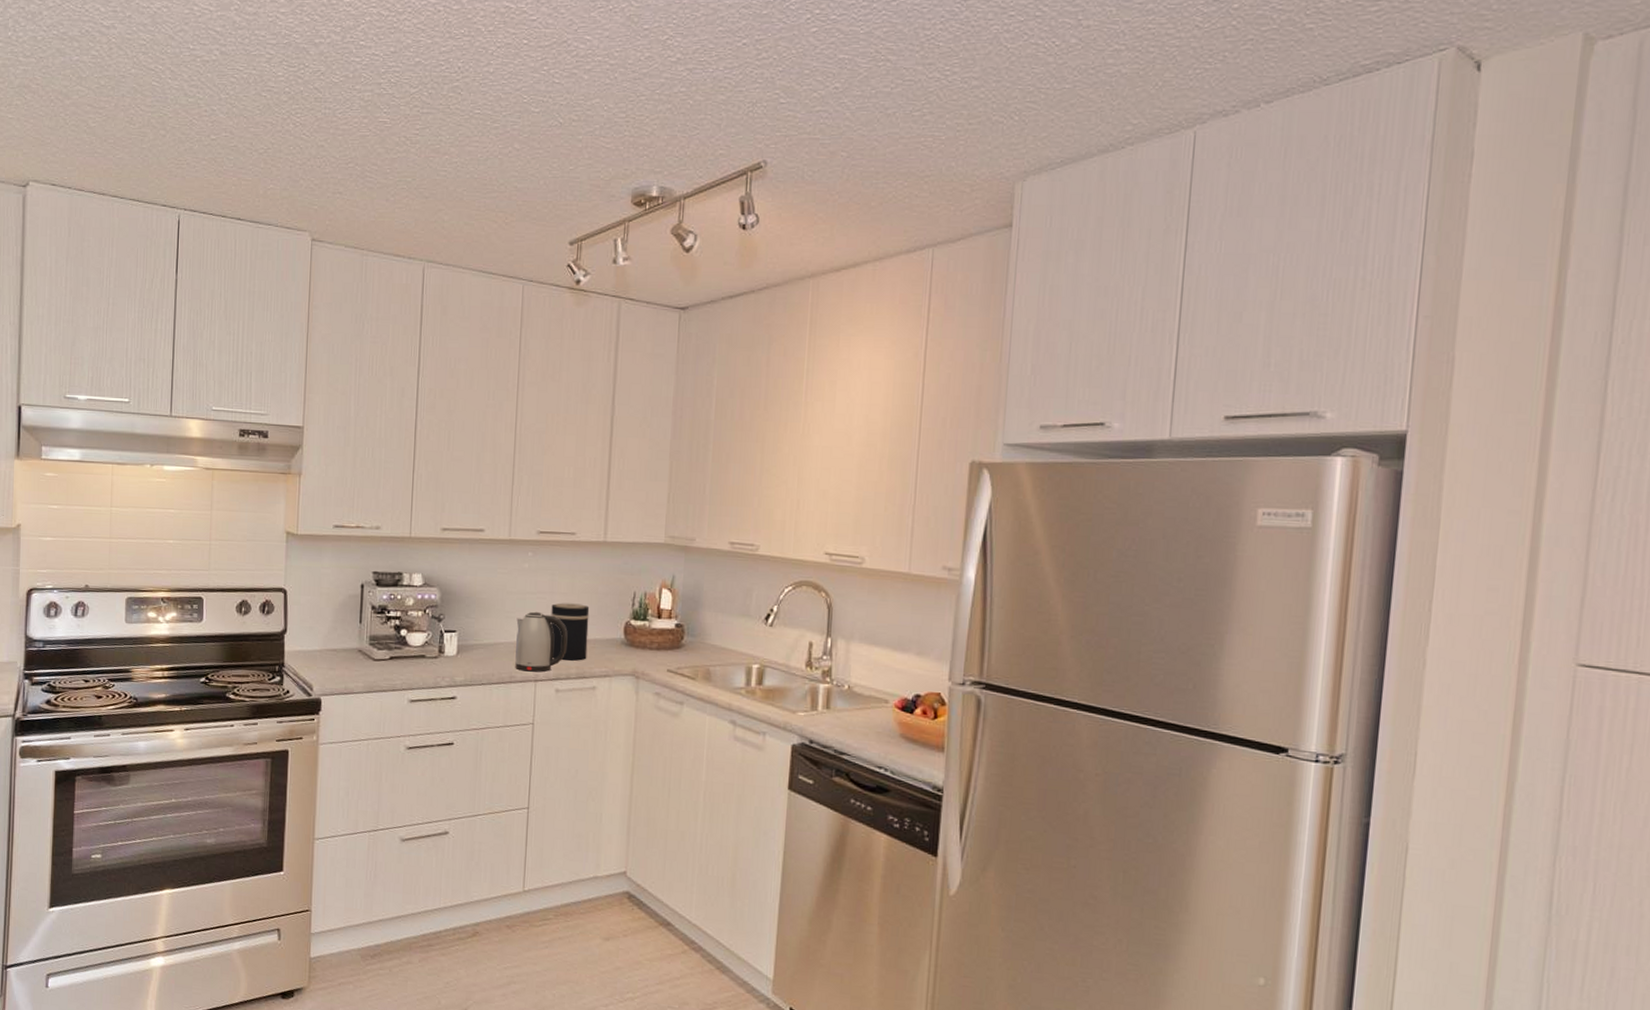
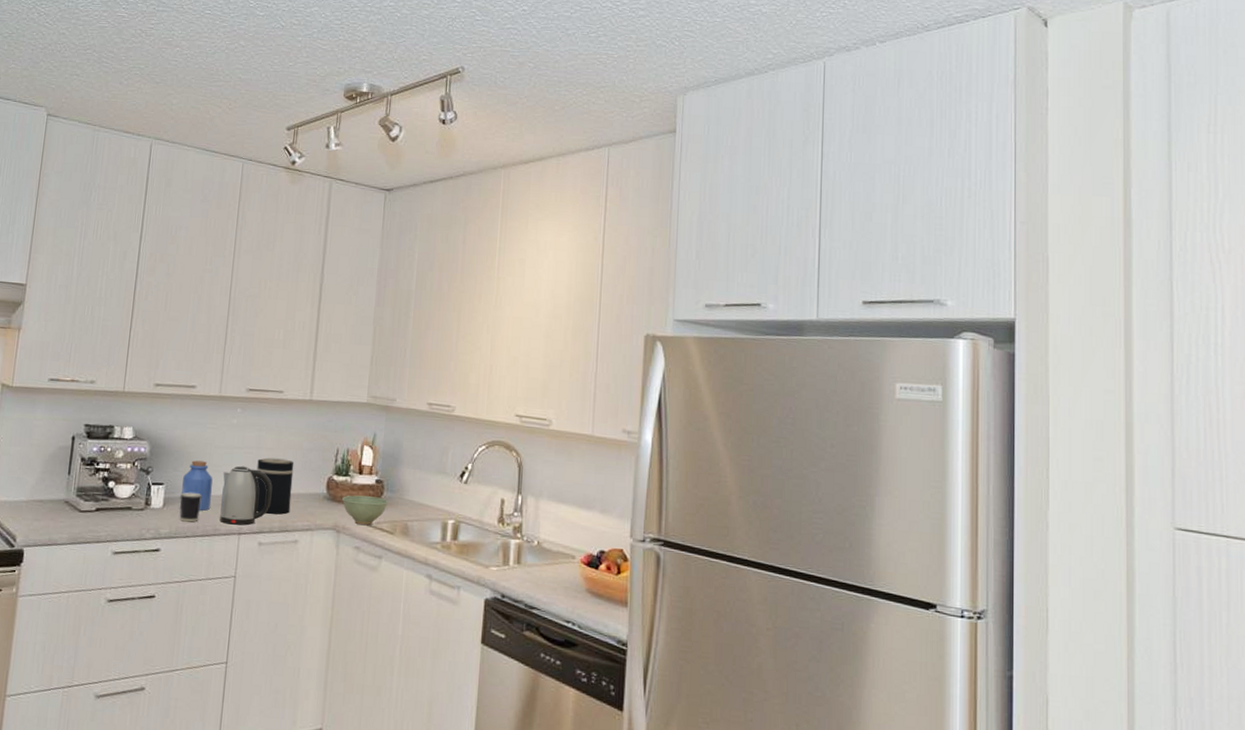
mug: none [473,640,496,670] -> present [179,492,202,522]
jar: none [475,607,507,658] -> present [182,460,213,511]
bowl: none [641,640,690,671] -> present [342,495,389,526]

